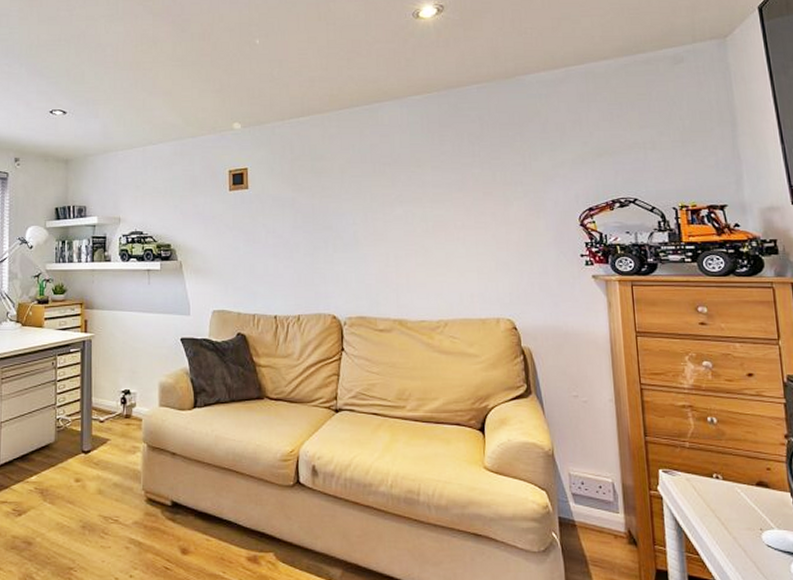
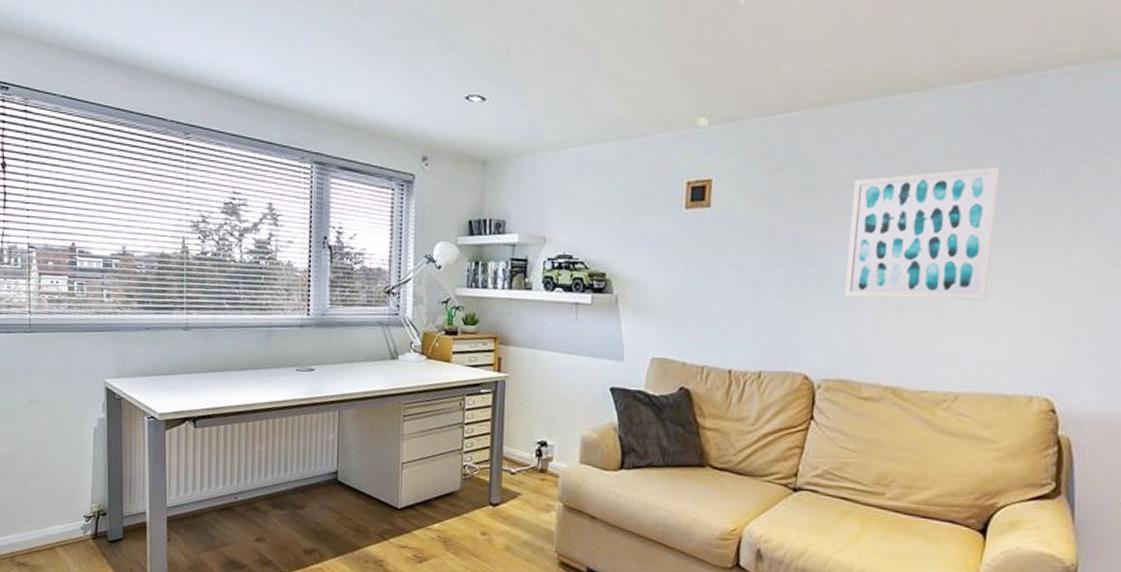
wall art: none [352,152,455,252] -> present [844,166,1000,300]

